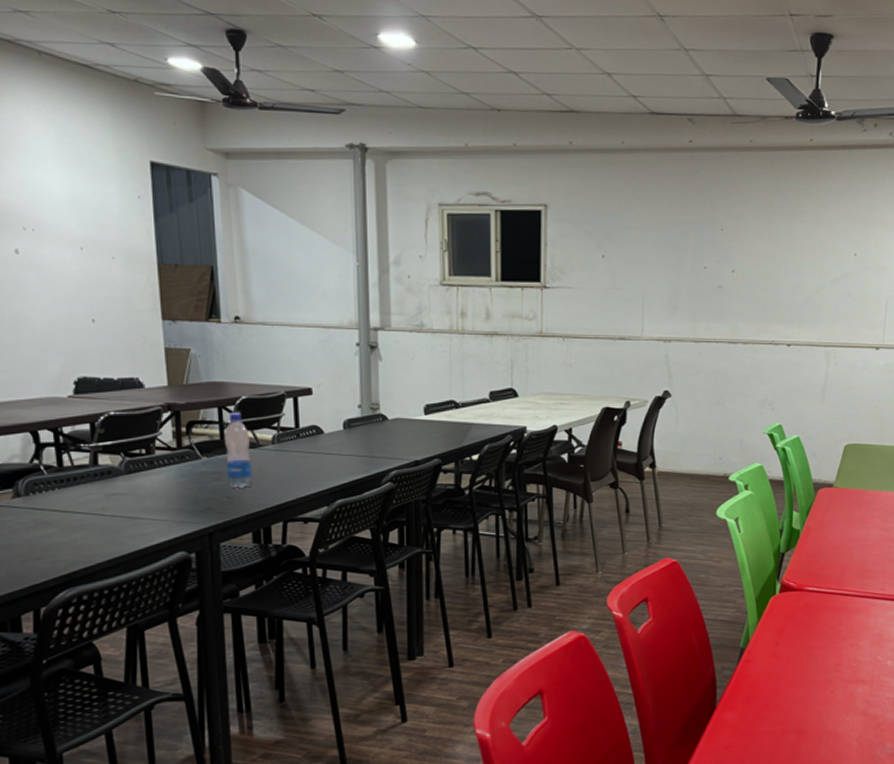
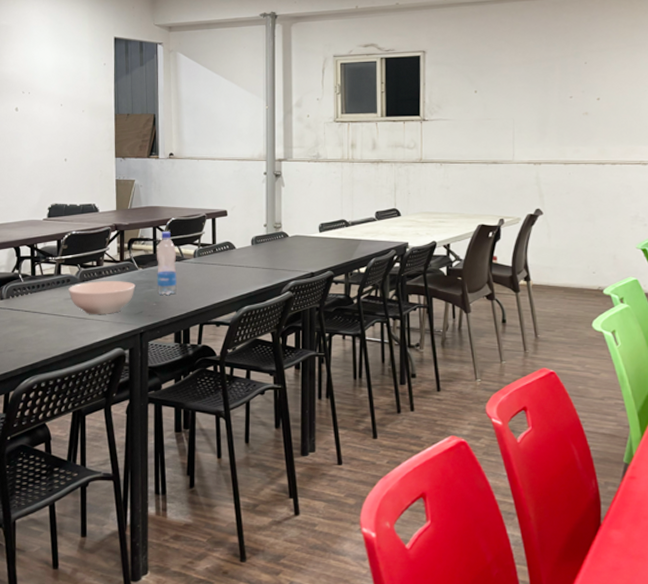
bowl: none [110,472,199,513] -> present [68,281,136,314]

